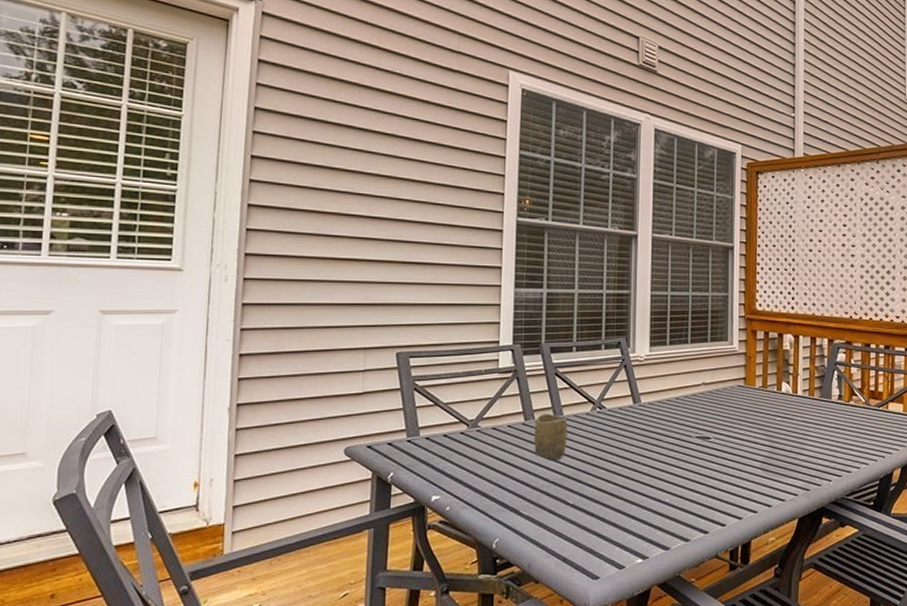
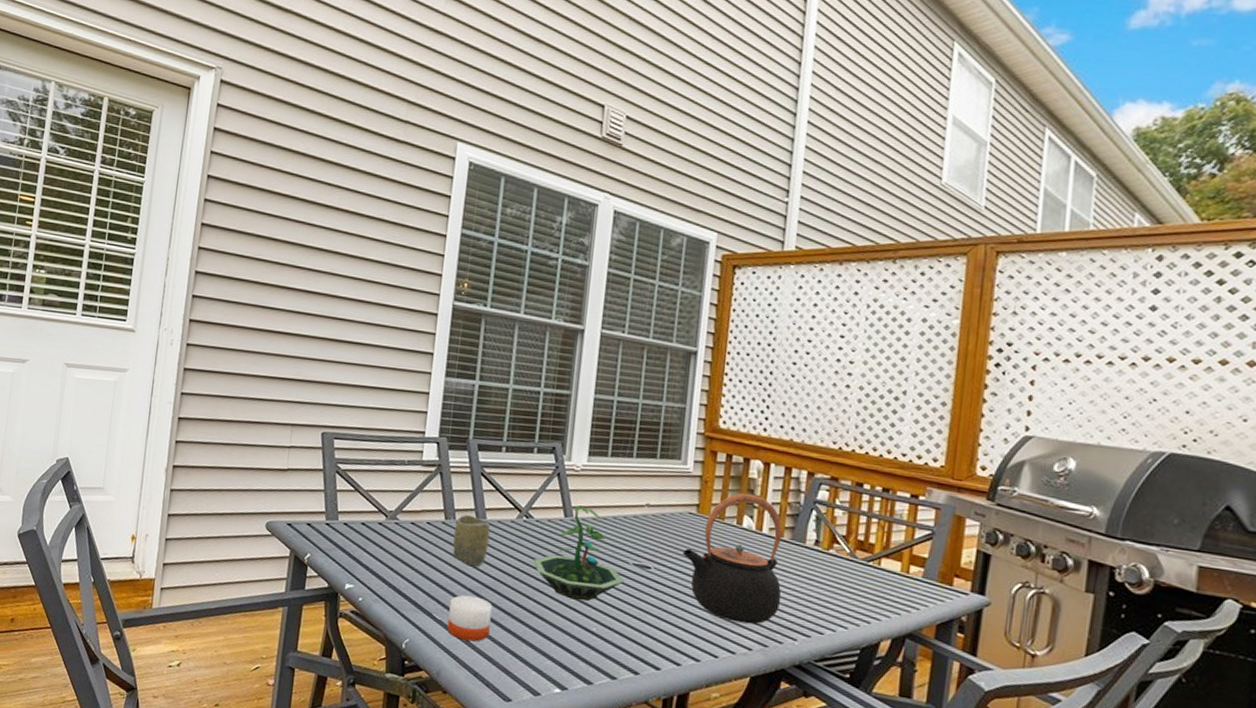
candle: none [535,488,575,530] -> present [447,595,492,642]
terrarium: none [608,392,689,476] -> present [533,505,624,602]
teapot: none [736,363,817,474] -> present [683,492,782,624]

